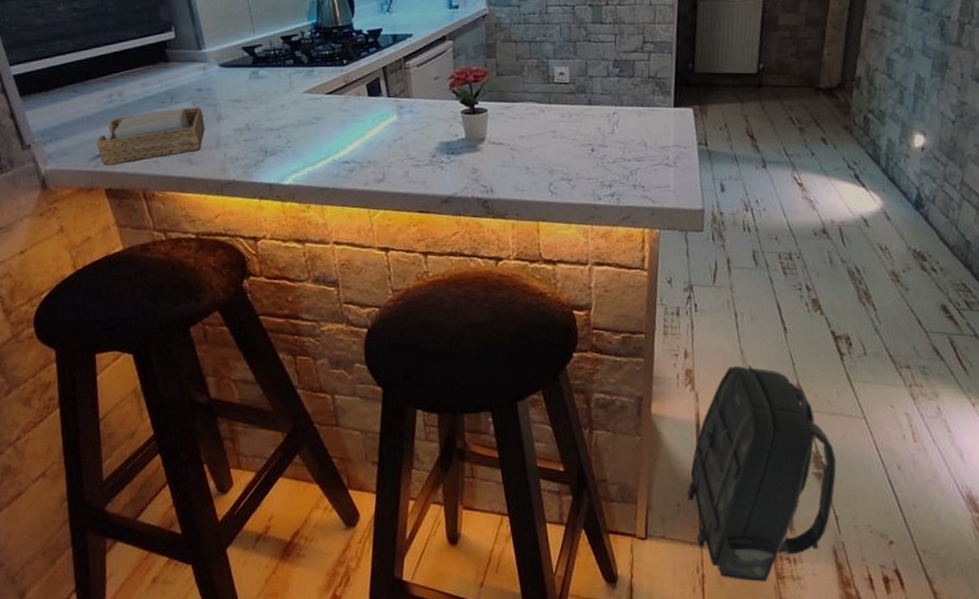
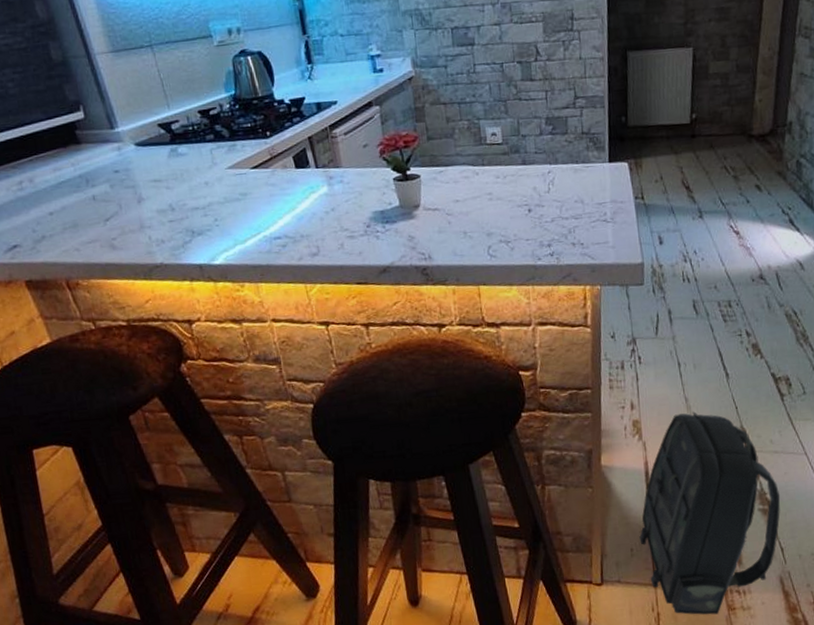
napkin holder: present [97,107,206,166] -> none [11,189,126,257]

